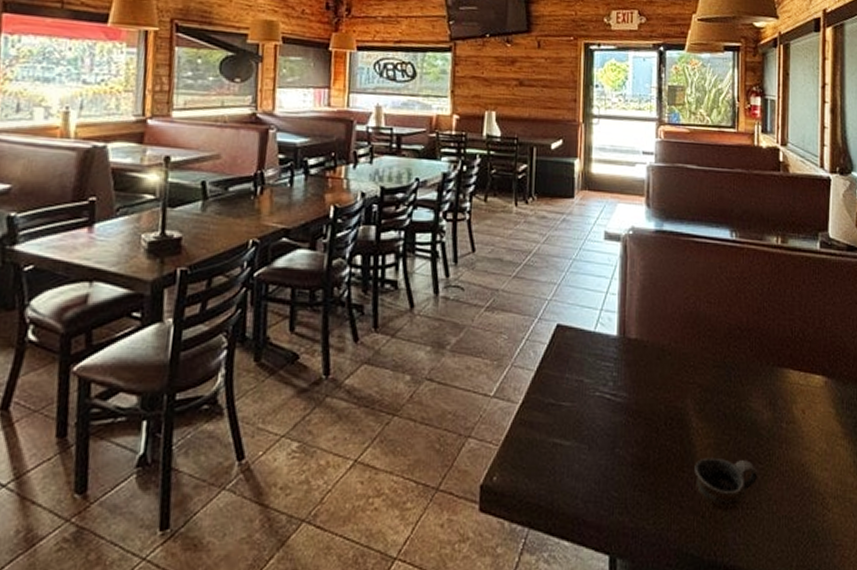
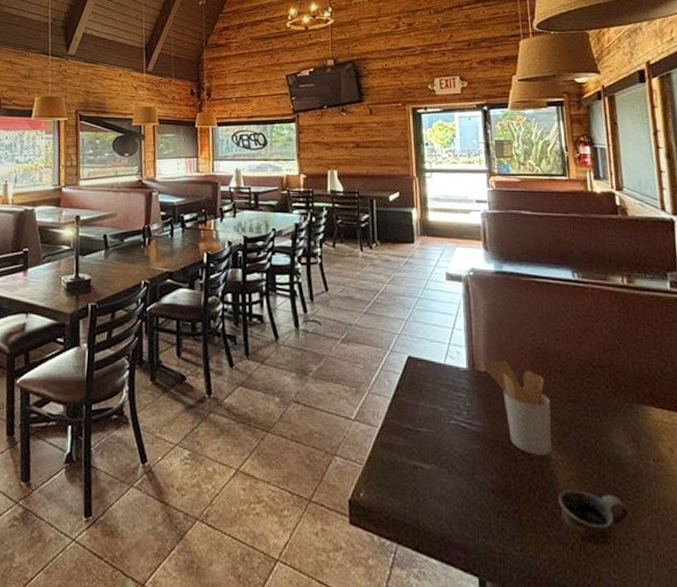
utensil holder: none [633,325,697,425] -> present [482,359,552,456]

